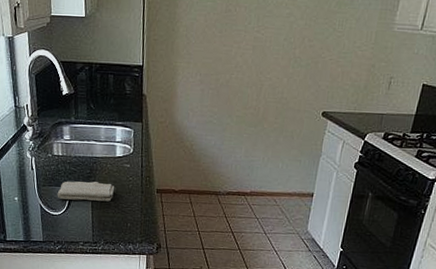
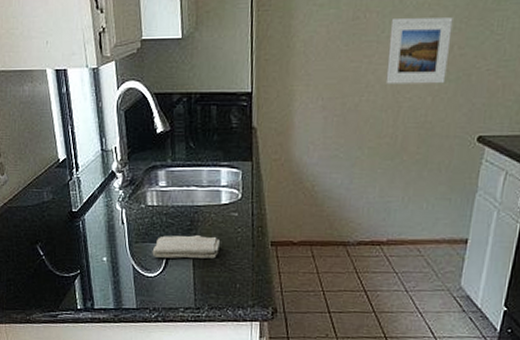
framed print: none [251,14,305,69] -> present [385,17,453,84]

